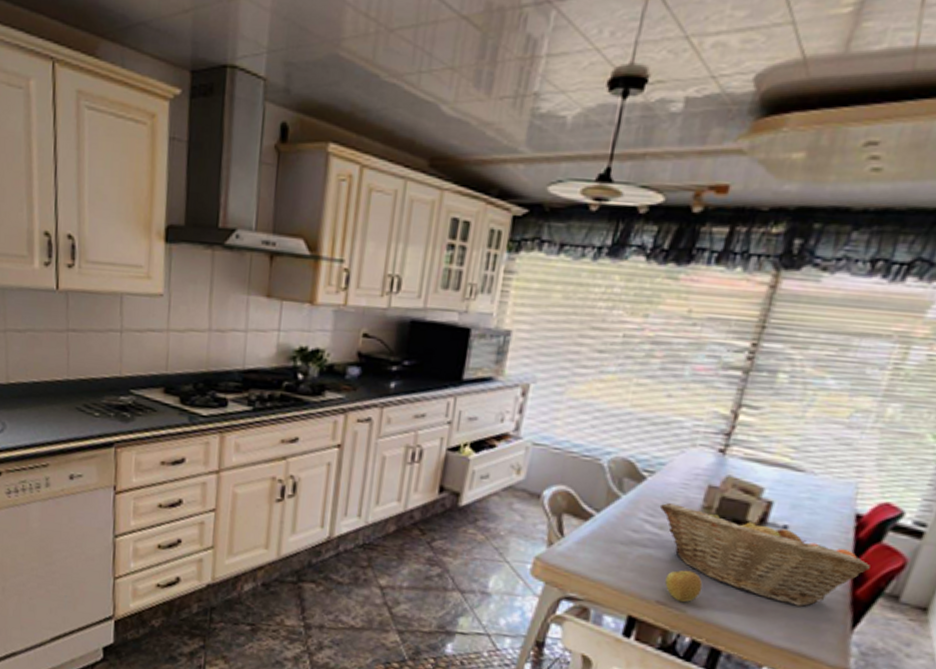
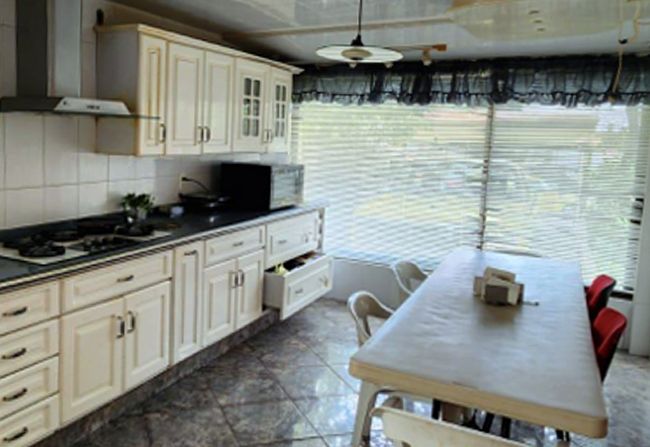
fruit basket: present [659,502,870,607] -> none [441,295,603,369]
apple: present [665,570,703,603] -> none [457,351,486,380]

